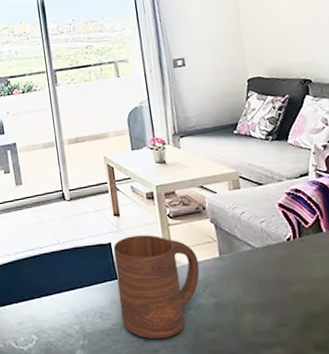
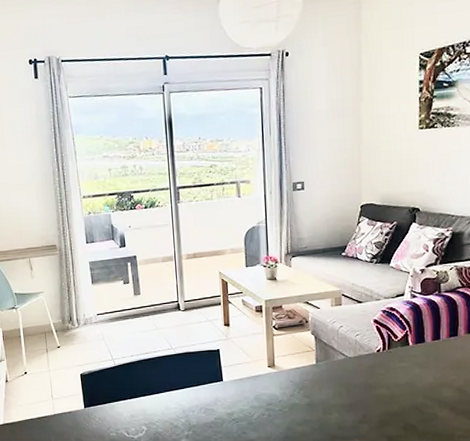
cup: present [113,235,200,340] -> none [221,343,297,432]

